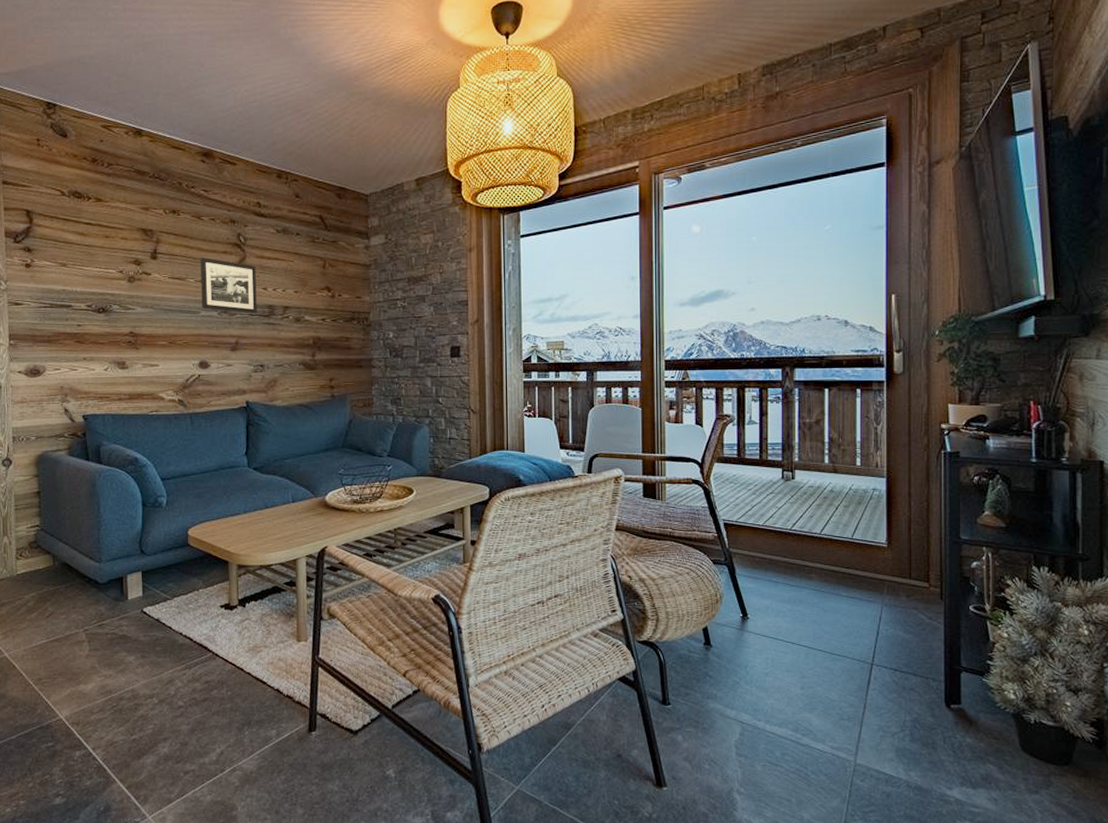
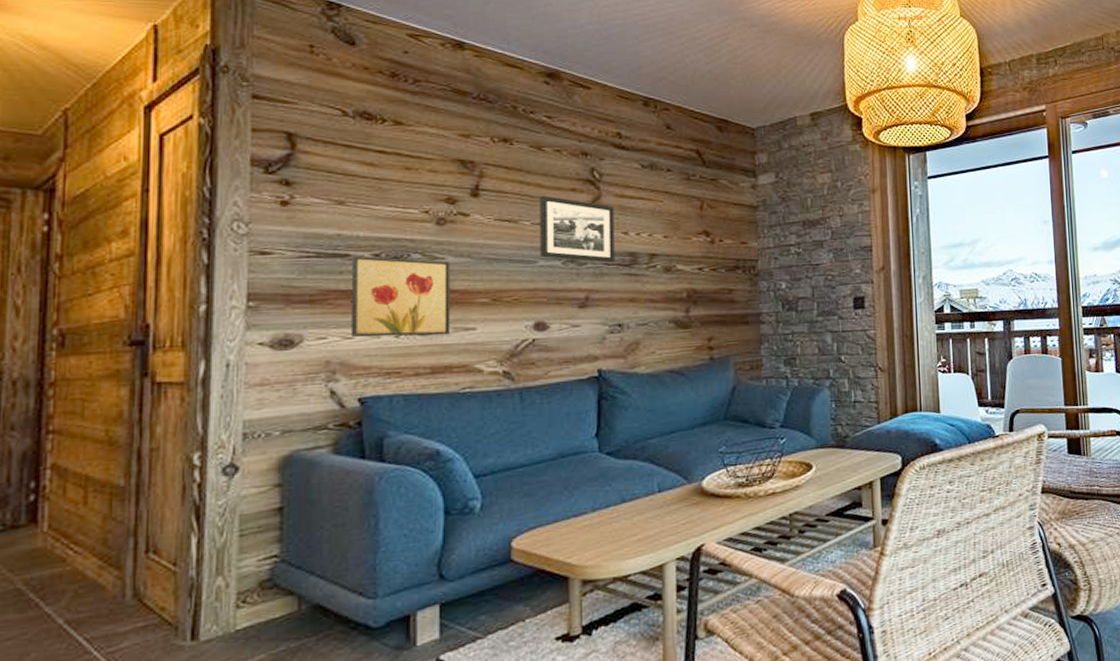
wall art: none [73,306,140,370] -> present [350,255,451,338]

